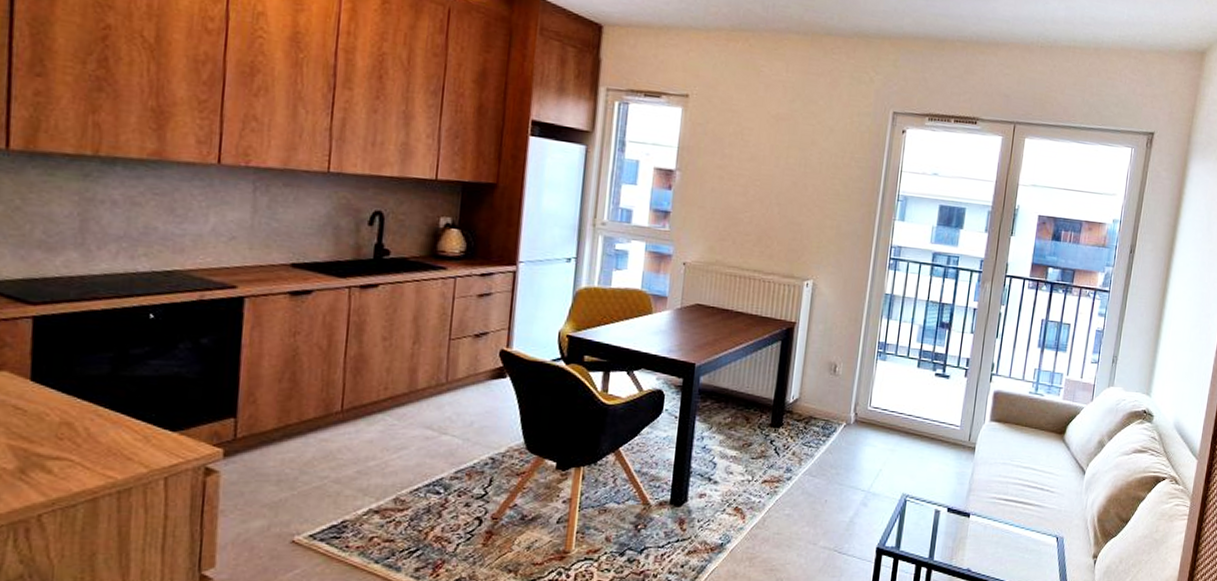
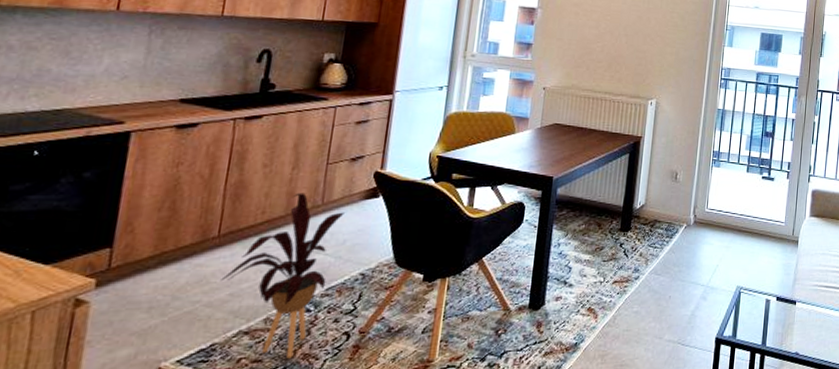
house plant: none [347,369,472,540] -> present [220,192,346,359]

